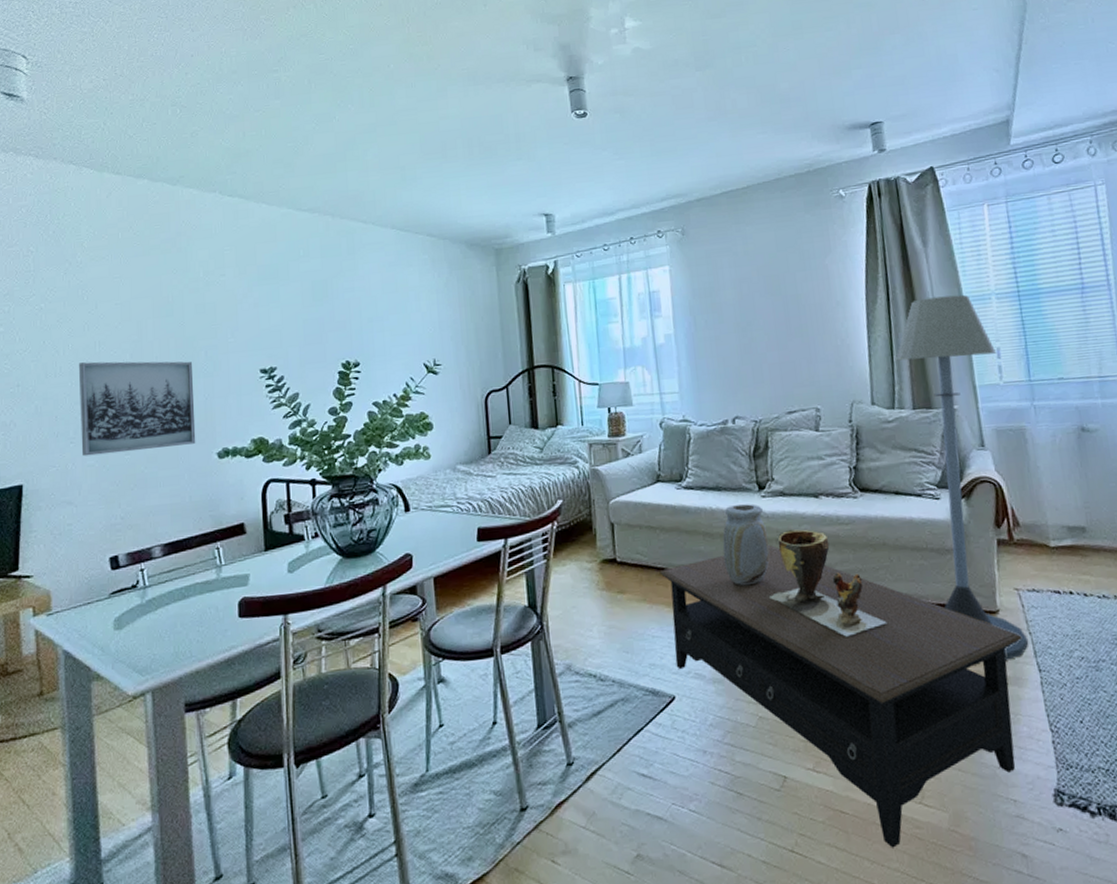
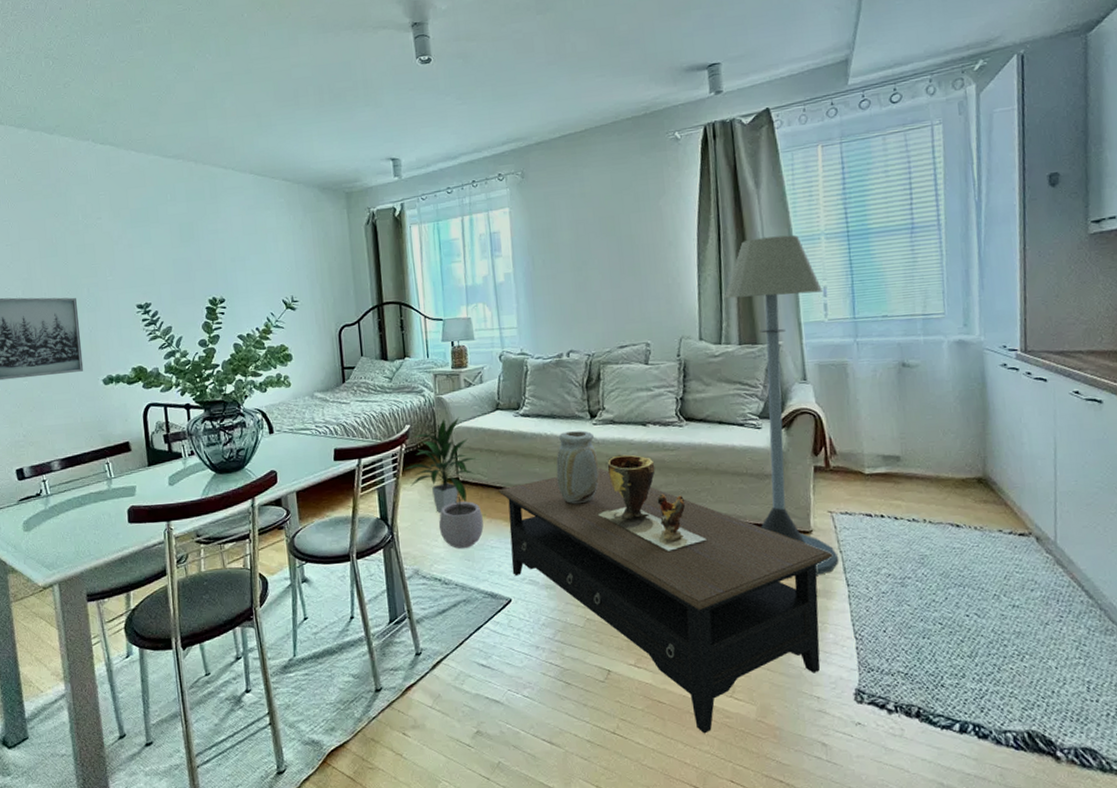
indoor plant: none [555,490,635,600] -> present [404,417,476,514]
plant pot: none [593,574,644,640] -> present [438,492,484,549]

